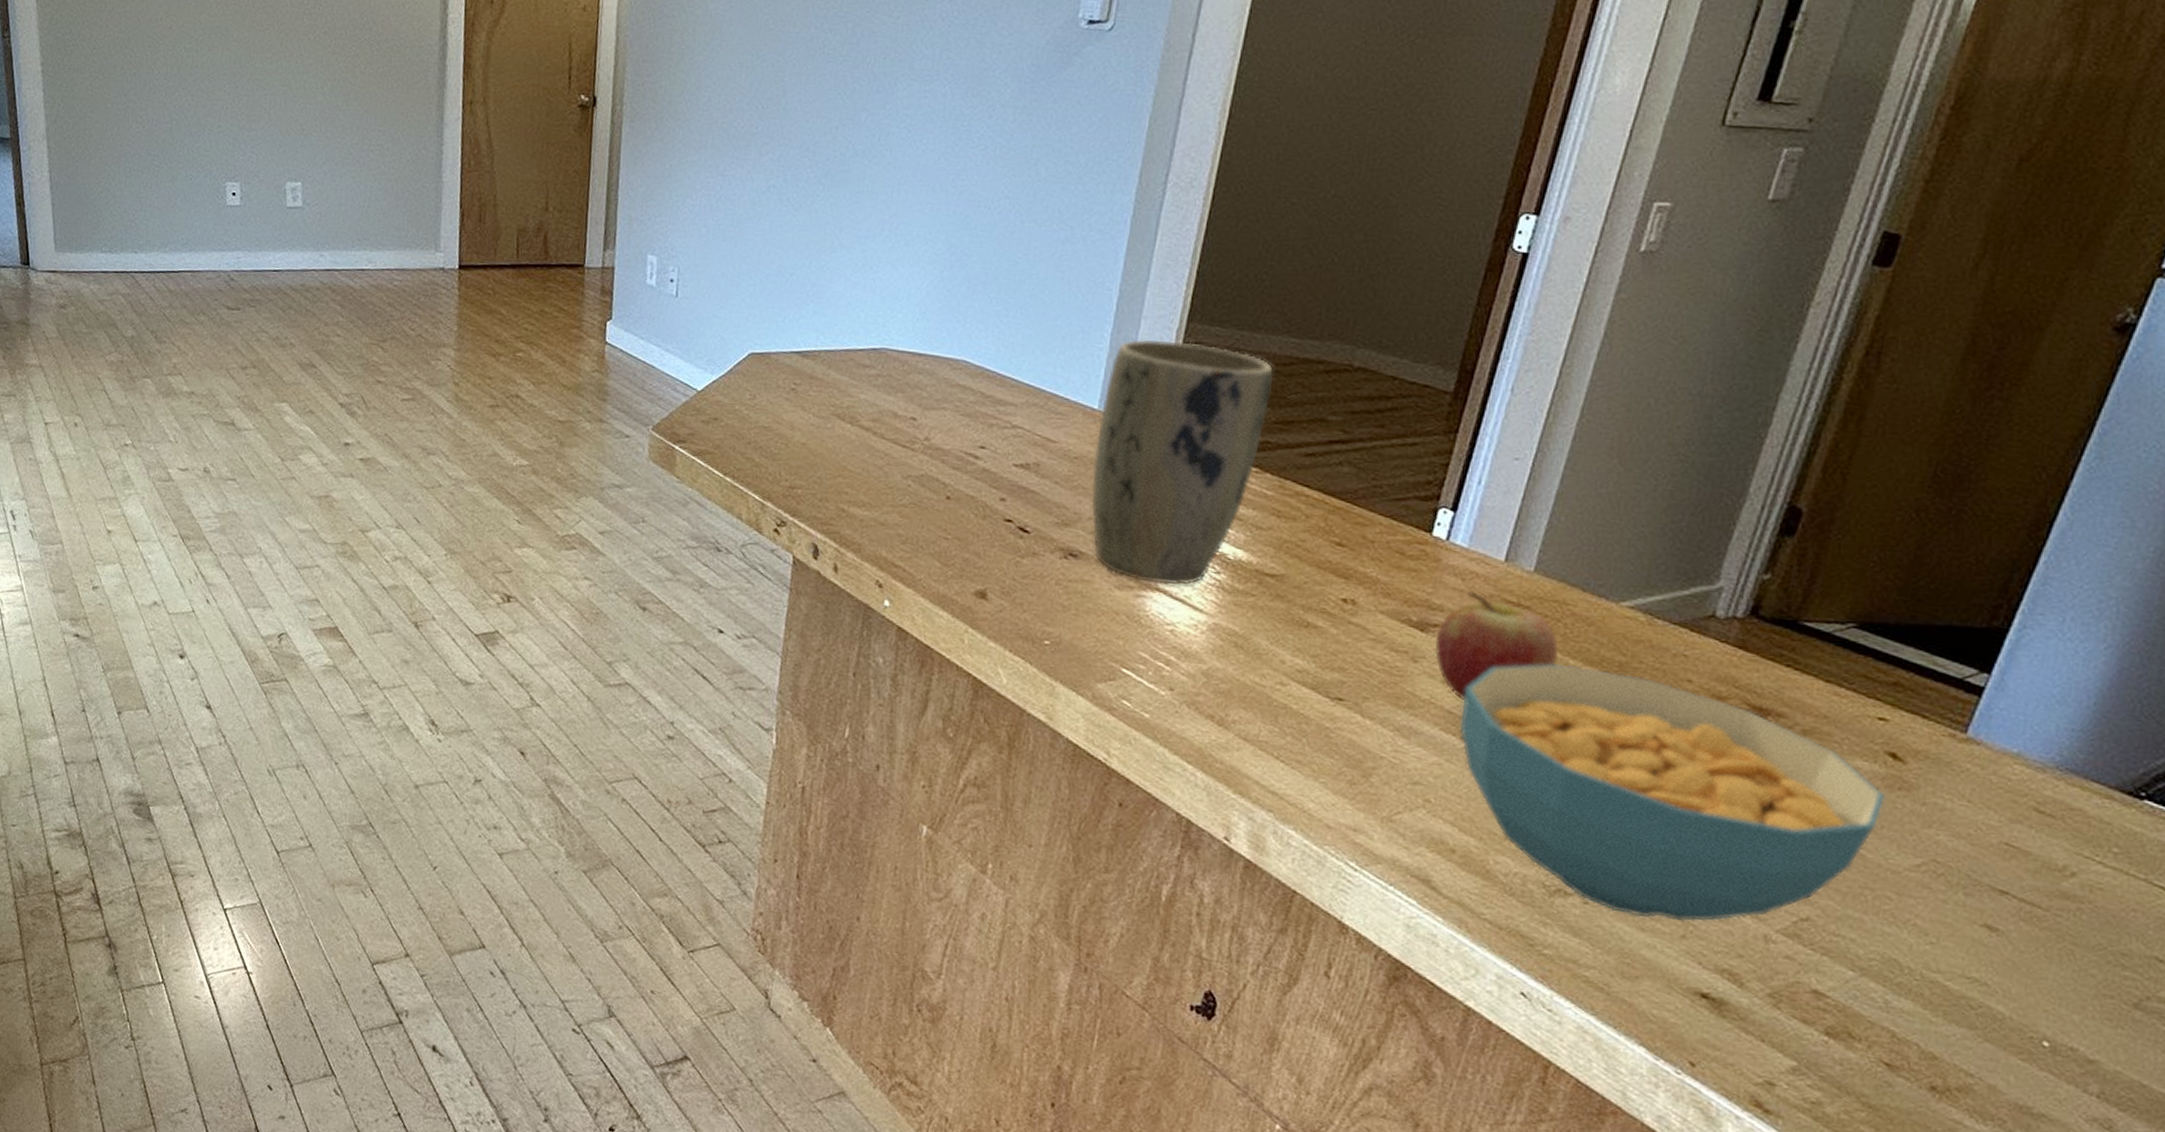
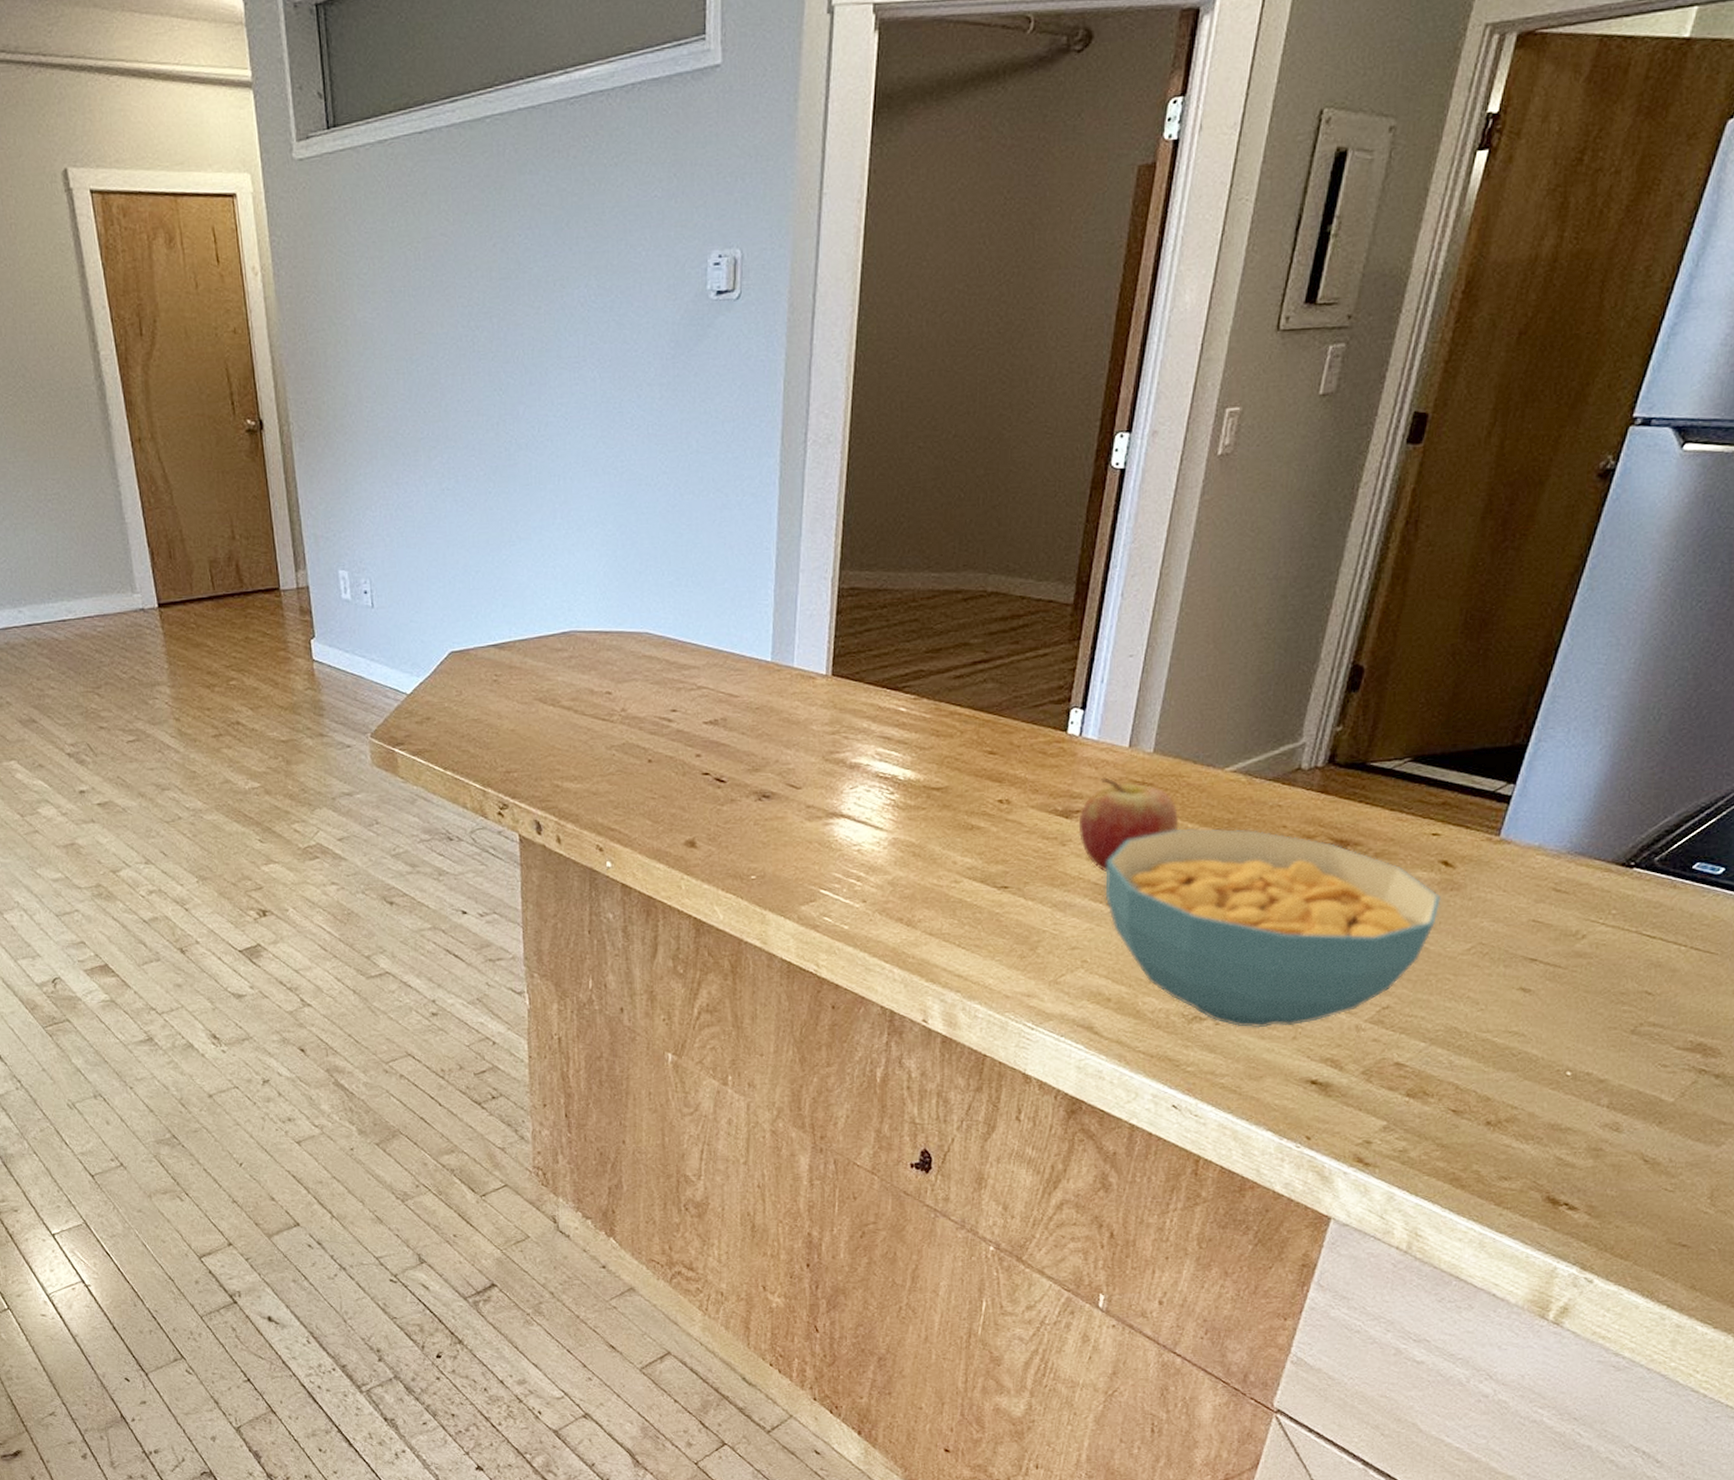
plant pot: present [1091,339,1274,586] -> none [773,588,920,811]

